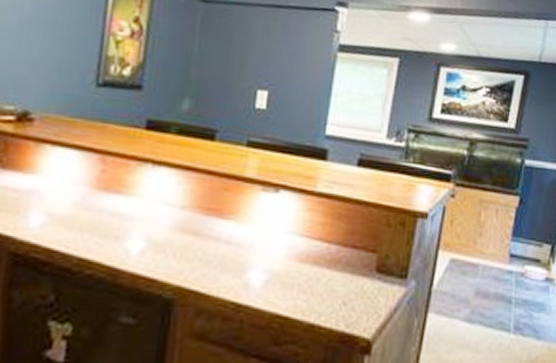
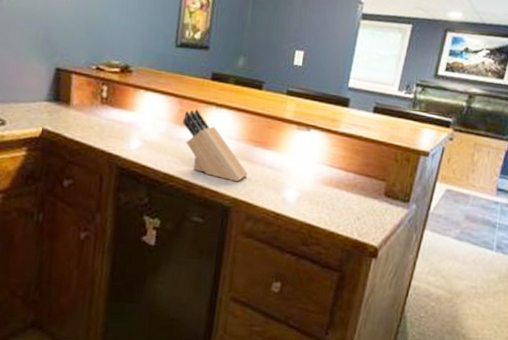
knife block: none [105,168,198,265] -> present [182,109,248,182]

